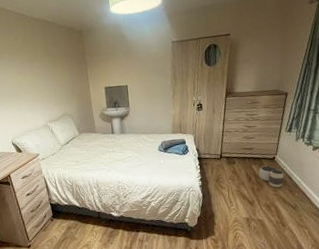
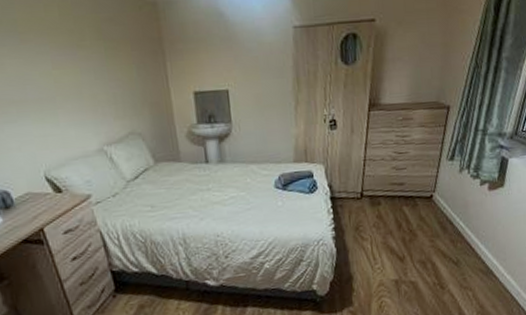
waste basket: present [259,165,284,188] -> none [412,207,444,237]

